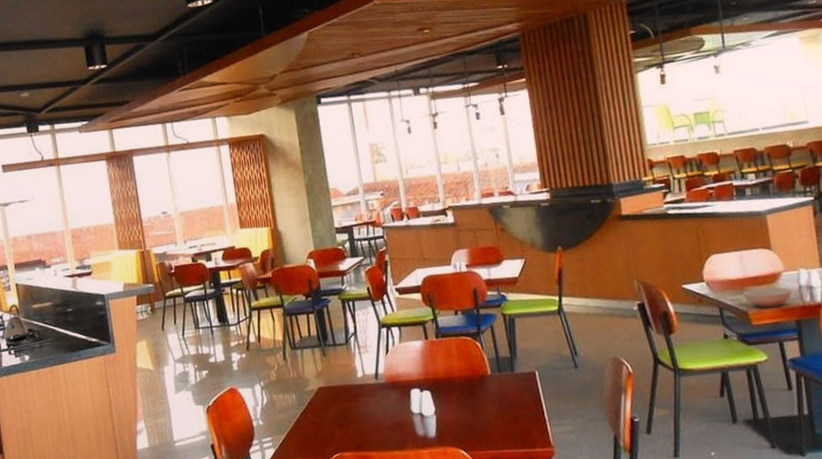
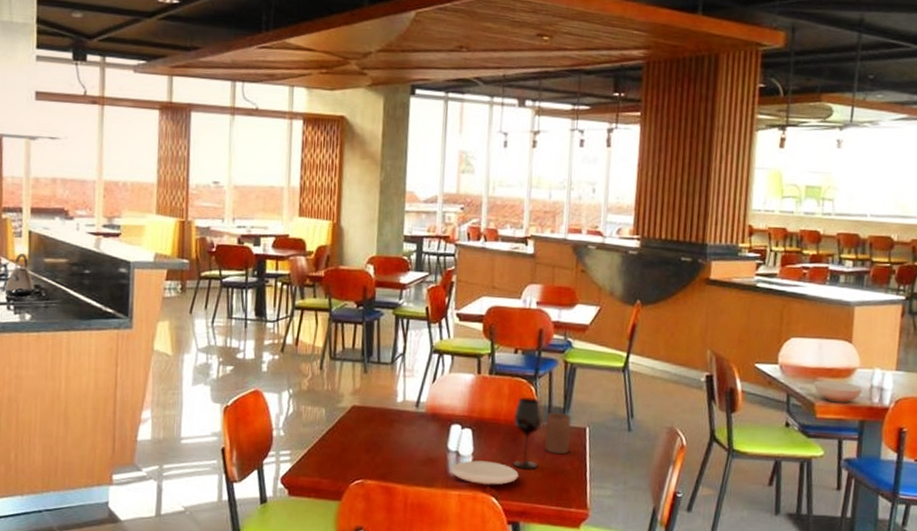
plate: none [418,417,482,440] -> present [451,460,519,486]
wine glass: none [465,352,497,420] -> present [513,397,544,470]
cup: none [496,362,523,401] -> present [544,412,572,455]

